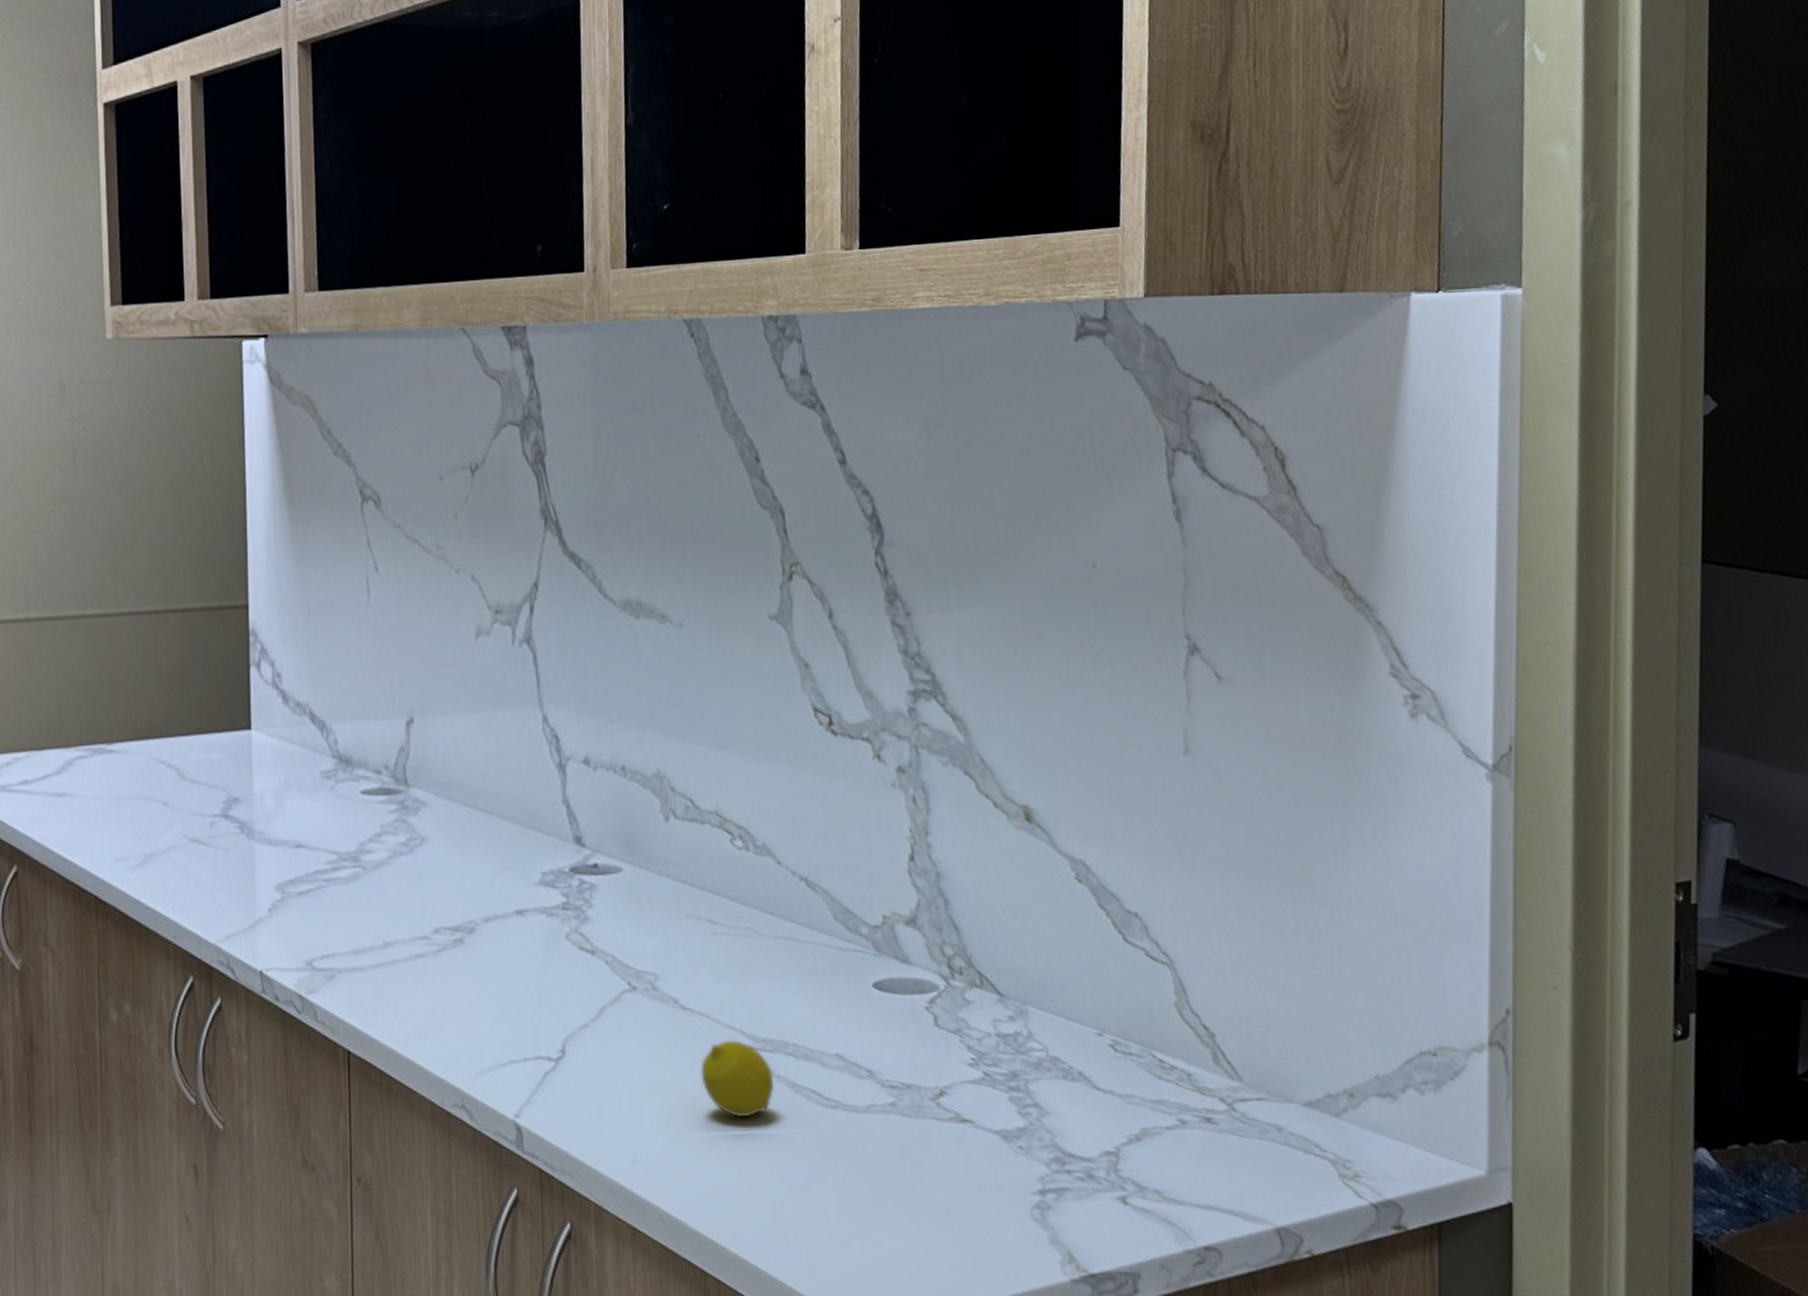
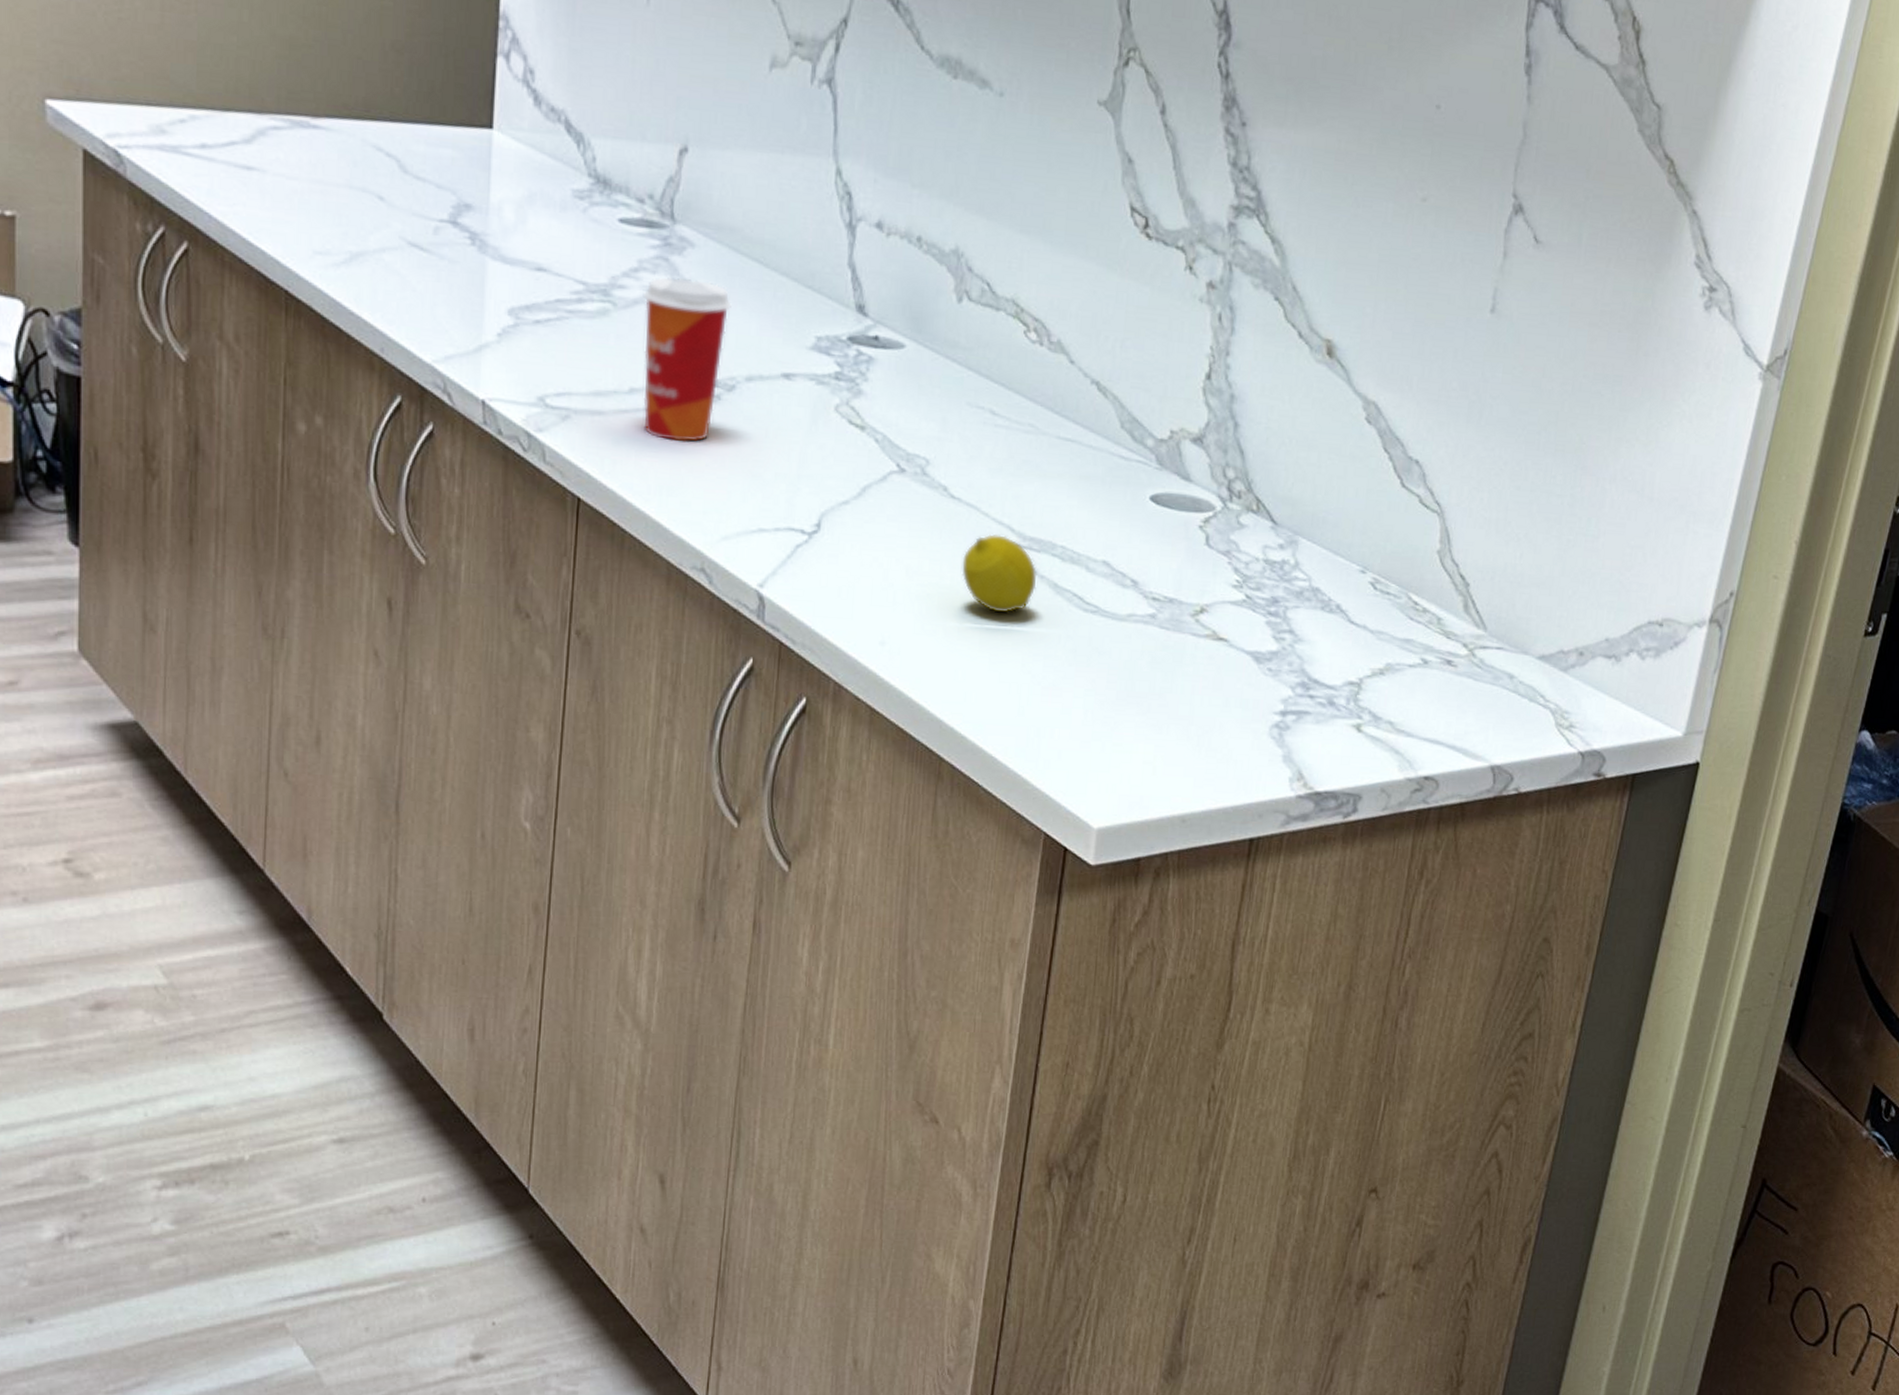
paper cup: none [387,835,464,987] -> present [642,277,732,442]

